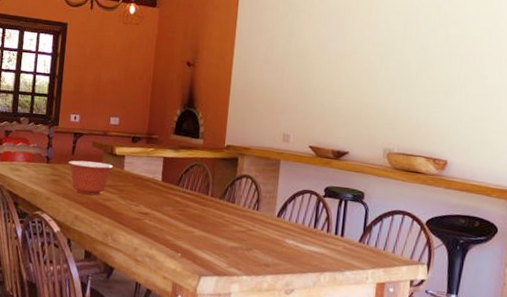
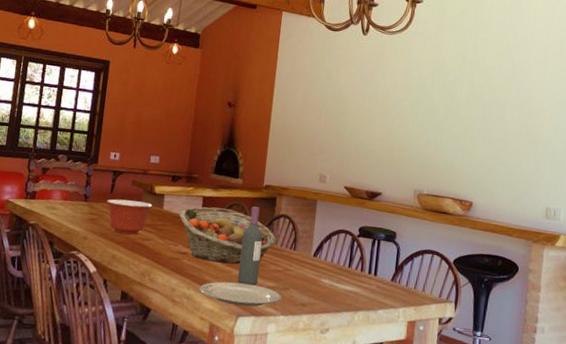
fruit basket: none [140,168,238,224] -> present [179,207,276,264]
plate: none [161,241,246,267] -> present [198,281,283,307]
wine bottle: none [199,167,225,245] -> present [237,206,263,285]

